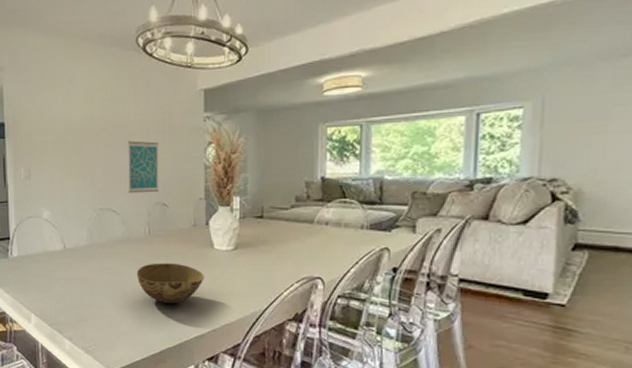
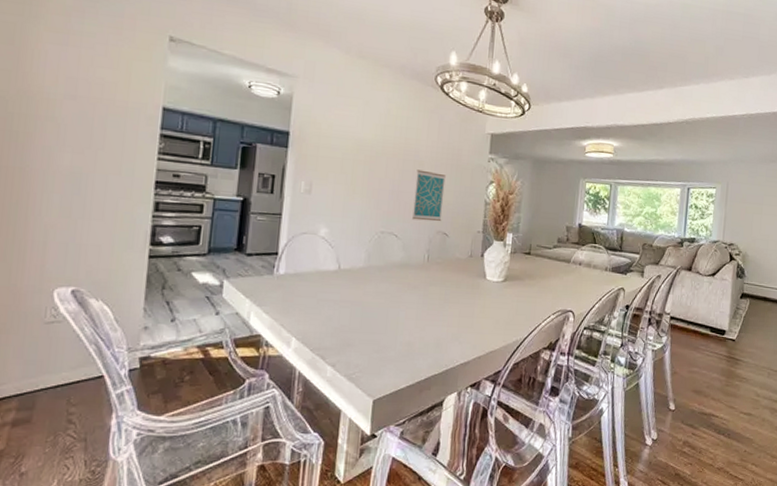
bowl: present [136,263,204,304] -> none [410,289,475,331]

